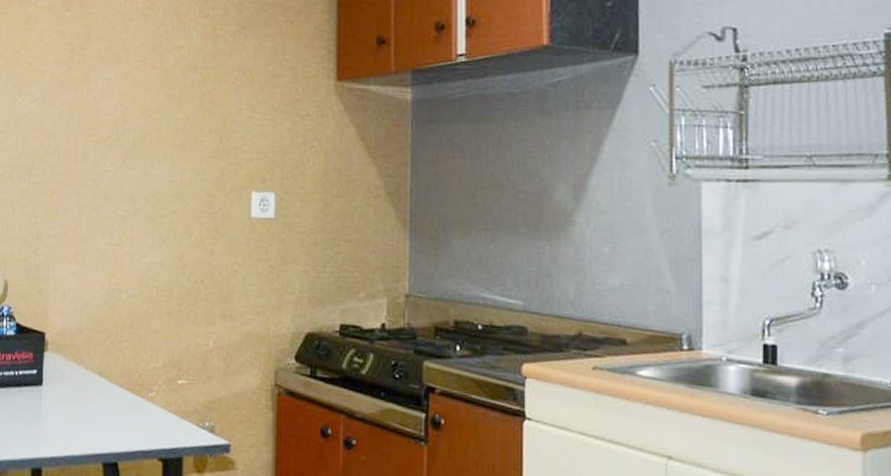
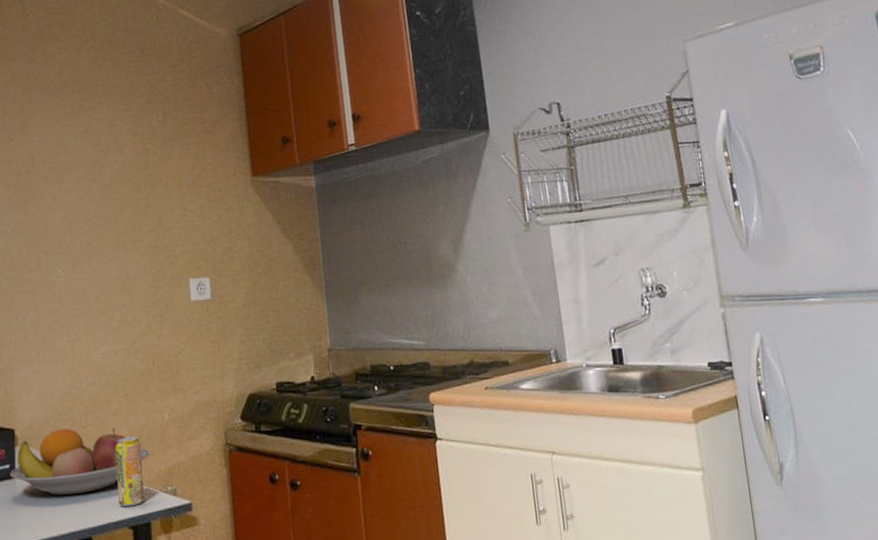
fruit bowl: none [36,340,189,414] -> present [10,427,150,496]
beverage can: none [150,358,179,437] -> present [115,436,144,507]

